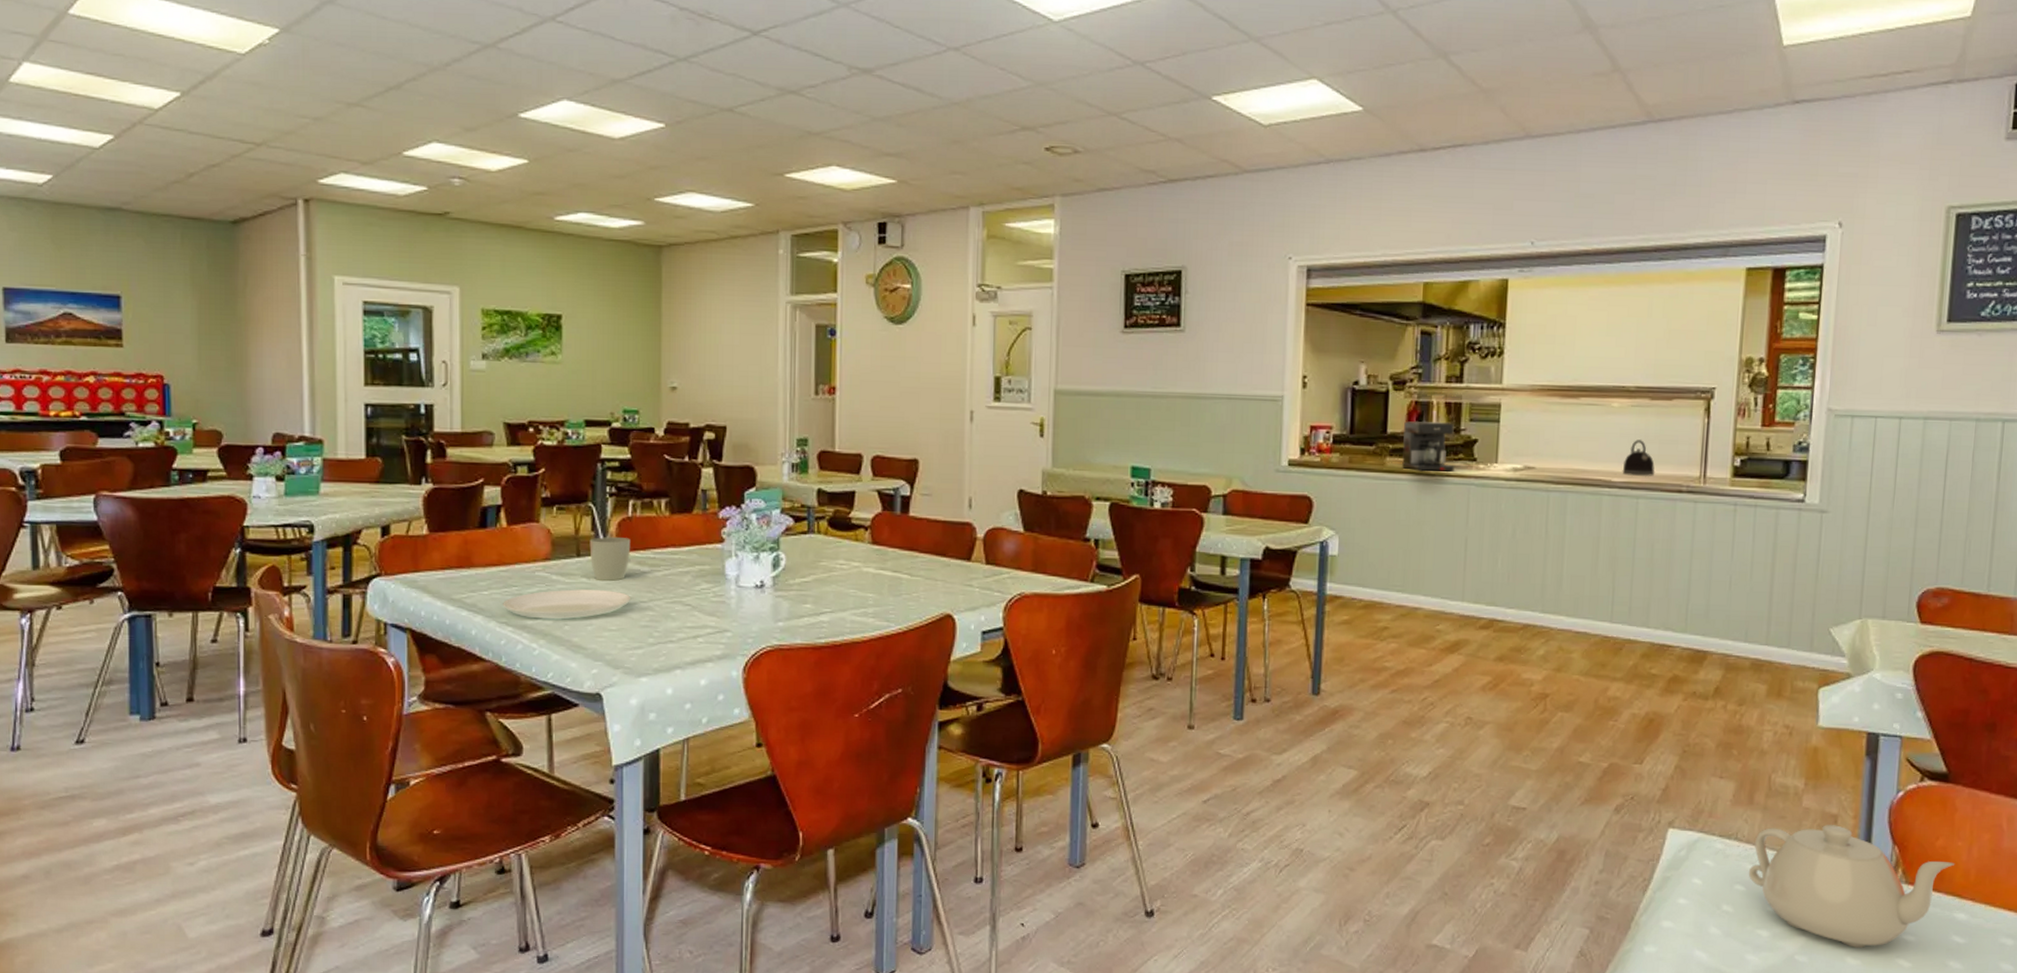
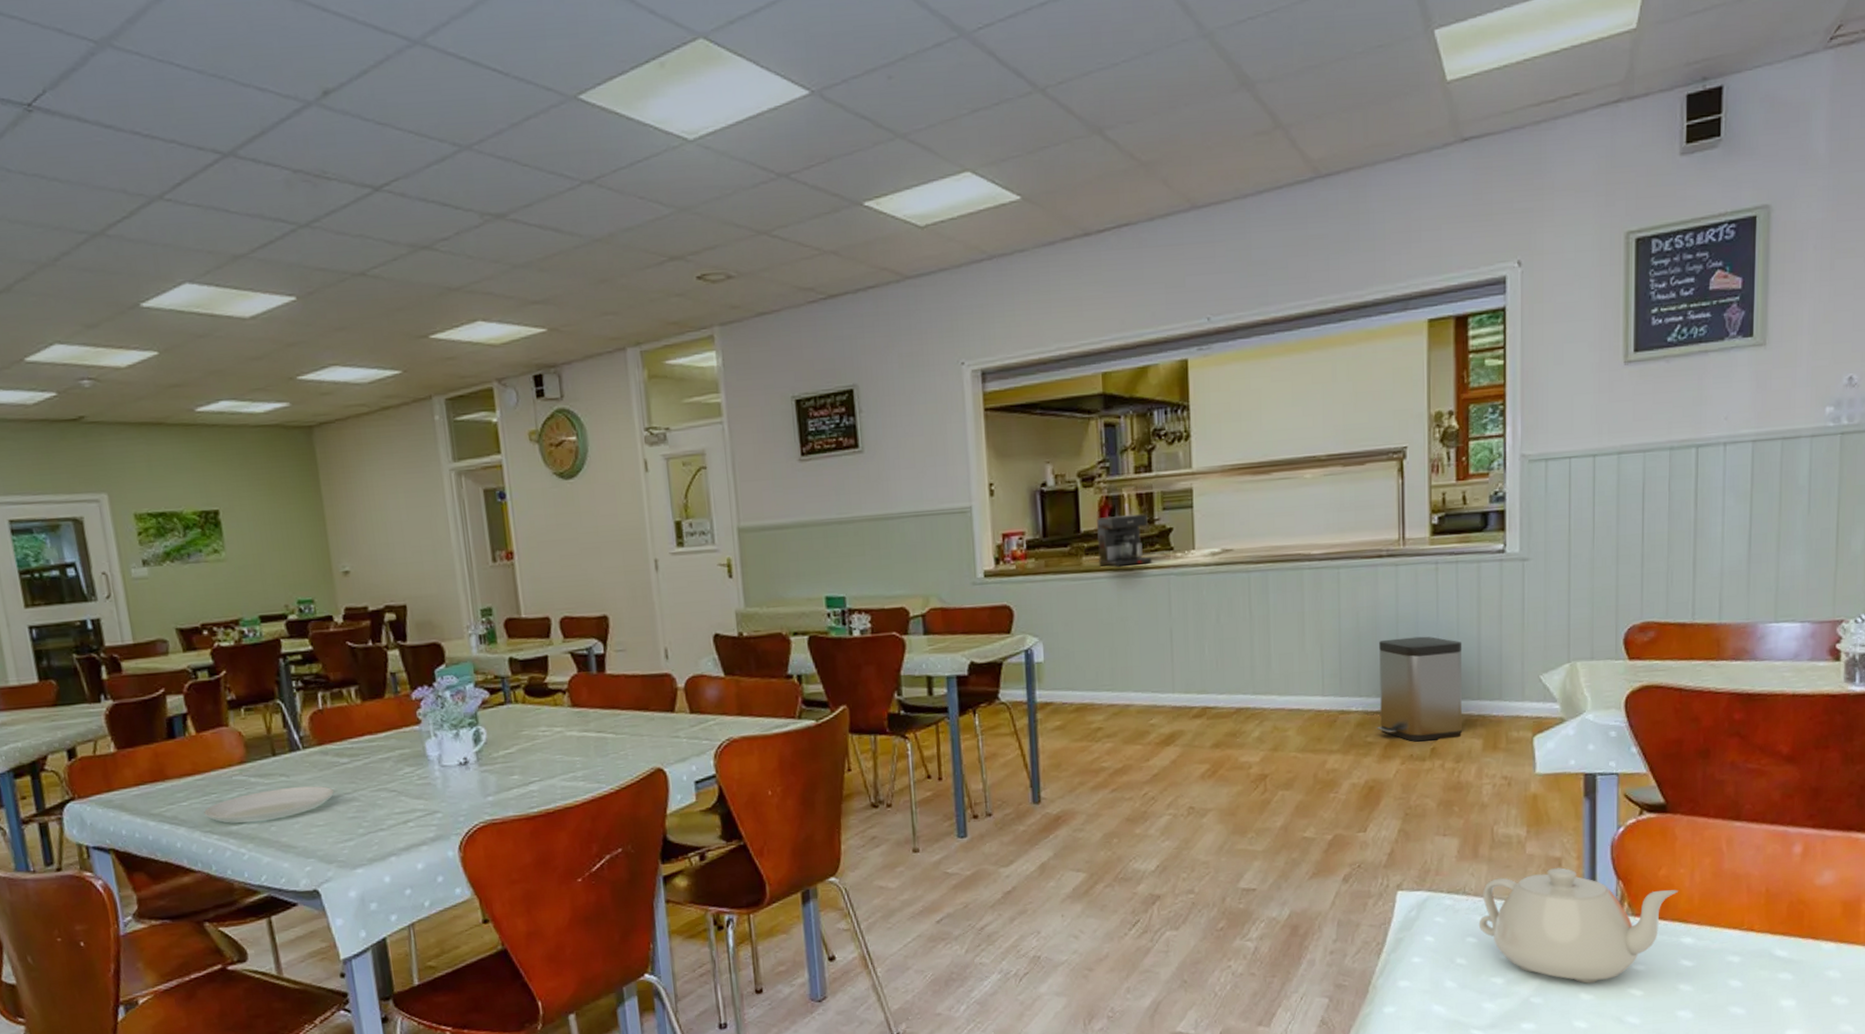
cup: present [589,537,631,582] -> none [283,731,327,778]
kettle: present [1622,440,1655,477] -> none [1320,509,1354,547]
pedal bin: none [1662,574,1755,681] -> present [1377,636,1462,742]

